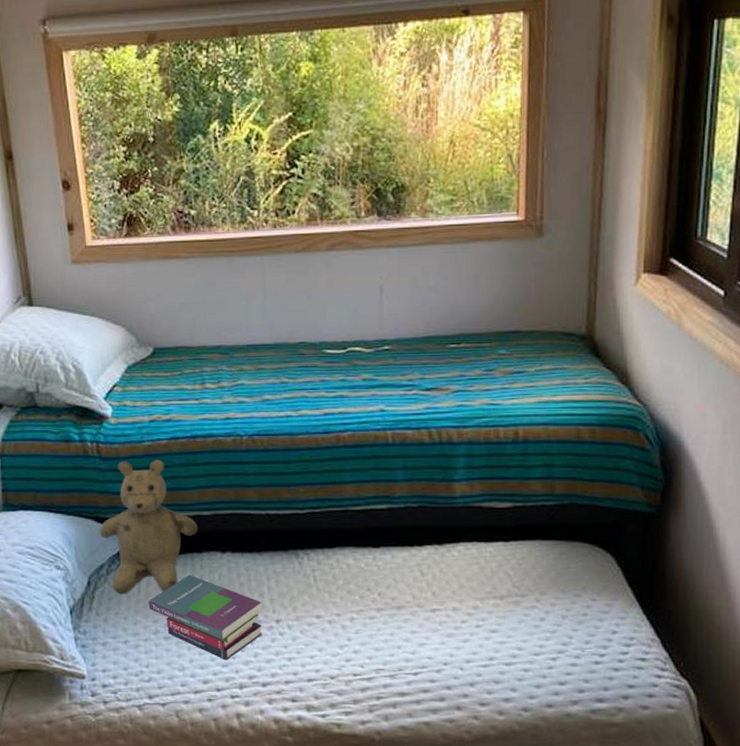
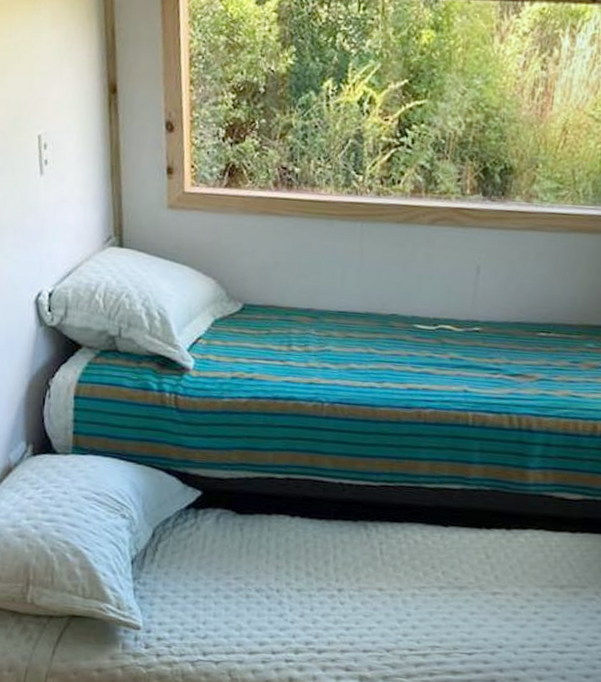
teddy bear: present [99,459,198,595] -> none [169,415,269,550]
books: present [148,574,263,661] -> none [211,535,326,625]

